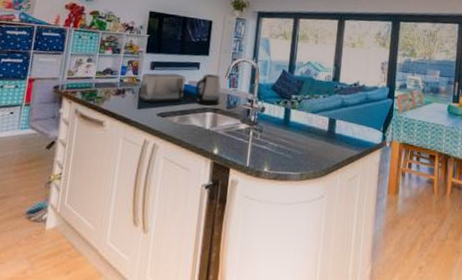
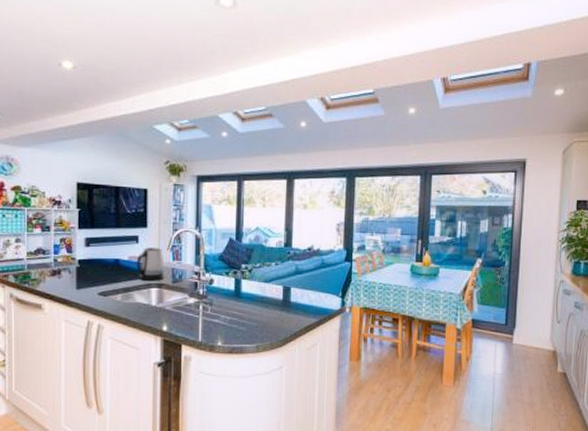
toaster: present [139,73,186,104] -> none [77,249,126,282]

